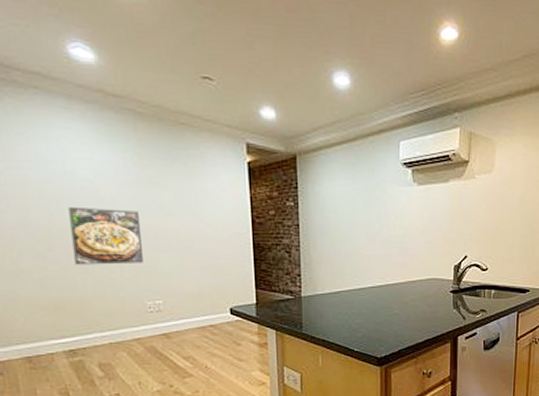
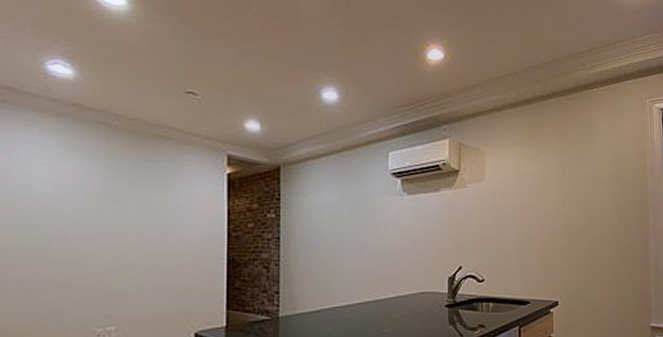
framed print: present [68,206,143,265] -> none [15,222,99,288]

